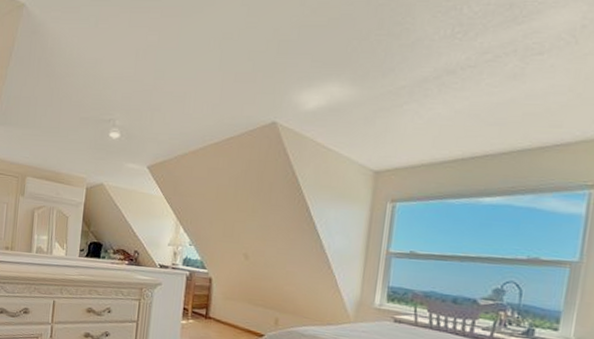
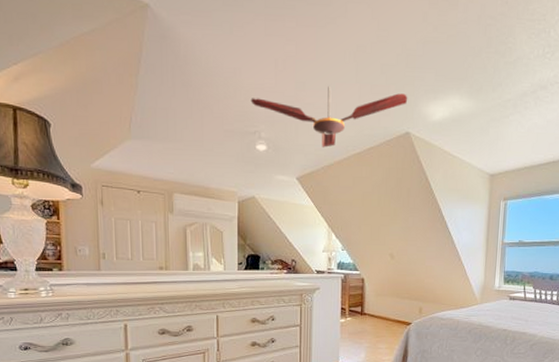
ceiling fan: none [108,73,277,137] -> present [250,85,408,148]

